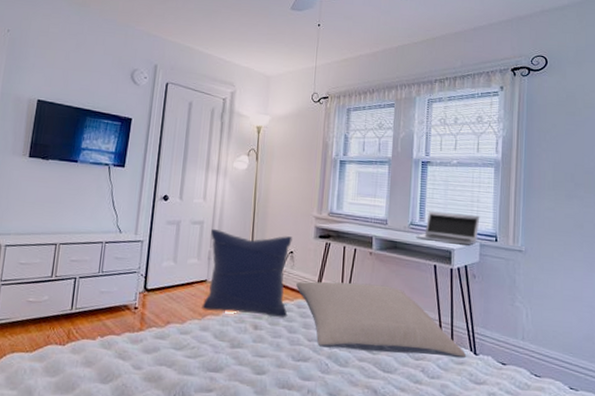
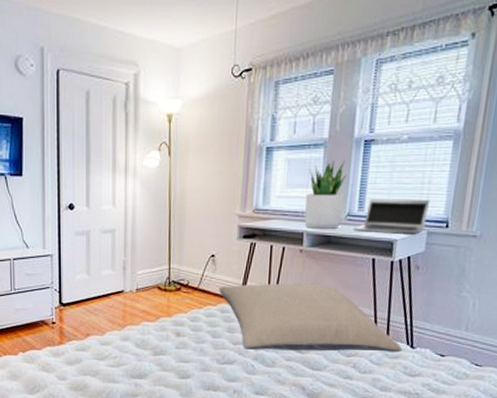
pillow: present [201,228,293,318] -> none [120,236,213,324]
planter: none [373,176,408,236] -> present [304,159,347,229]

